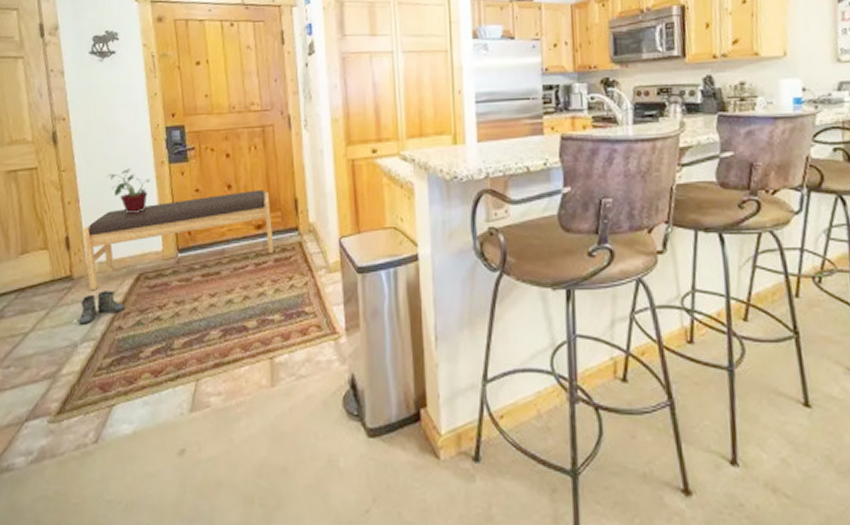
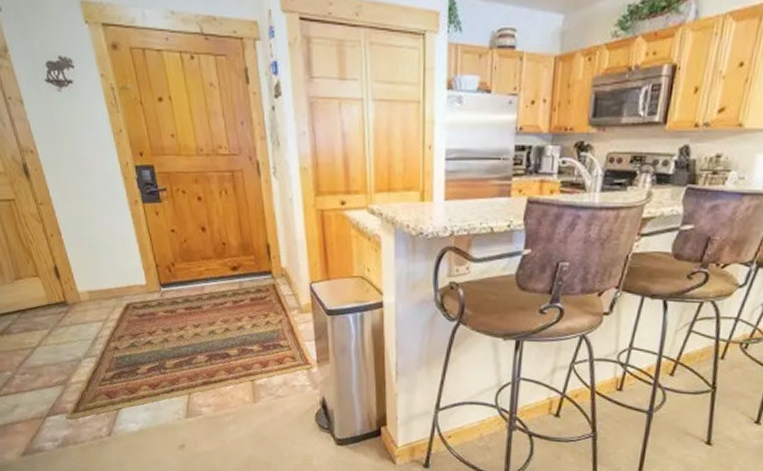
boots: present [77,291,125,325] -> none [77,316,119,344]
bench: present [83,189,274,291] -> none [69,233,249,316]
potted plant: present [107,168,150,214] -> none [84,205,127,249]

